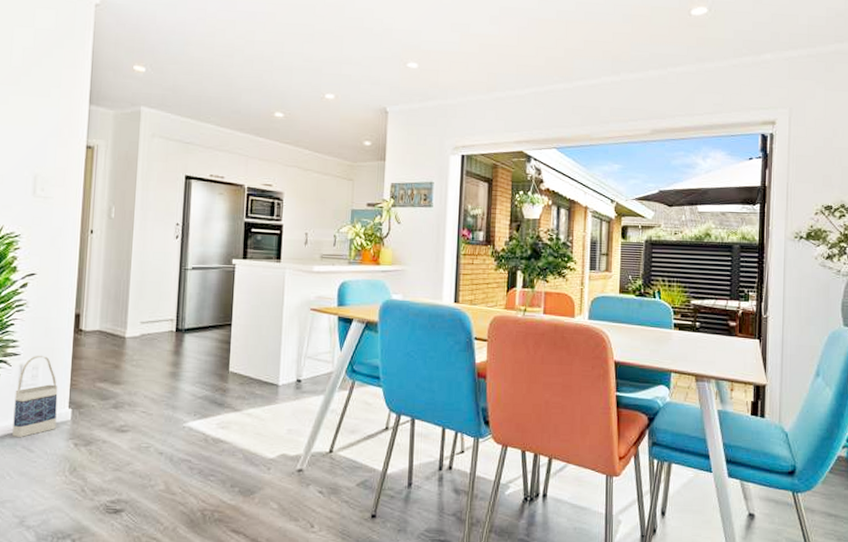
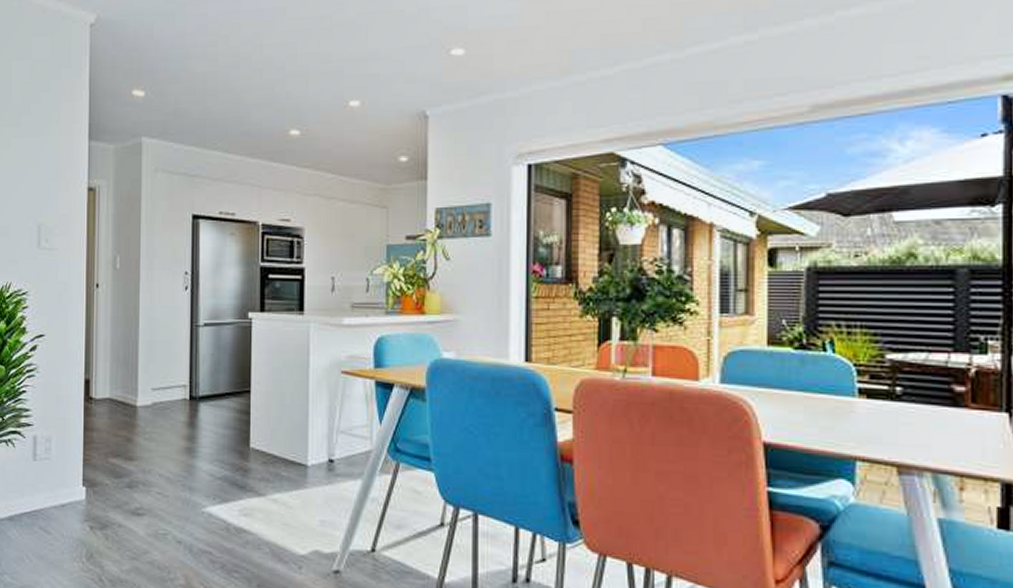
bag: present [12,355,58,437] -> none [29,425,71,517]

